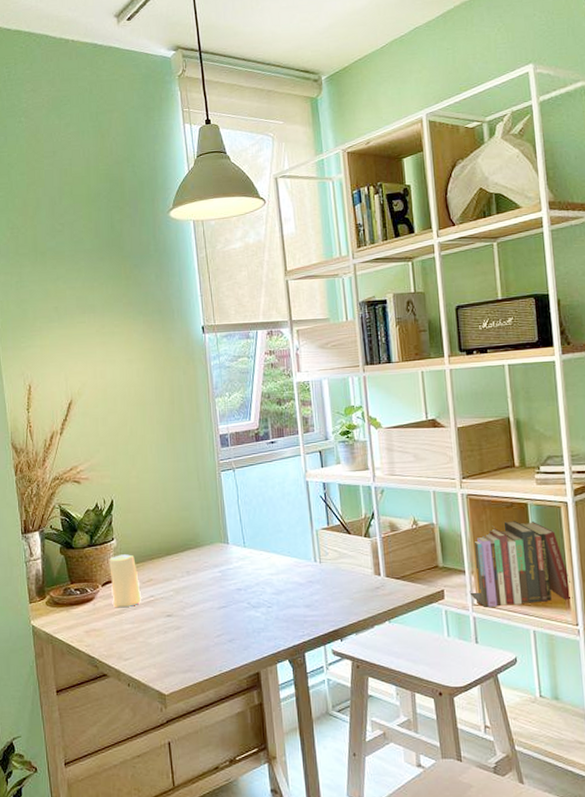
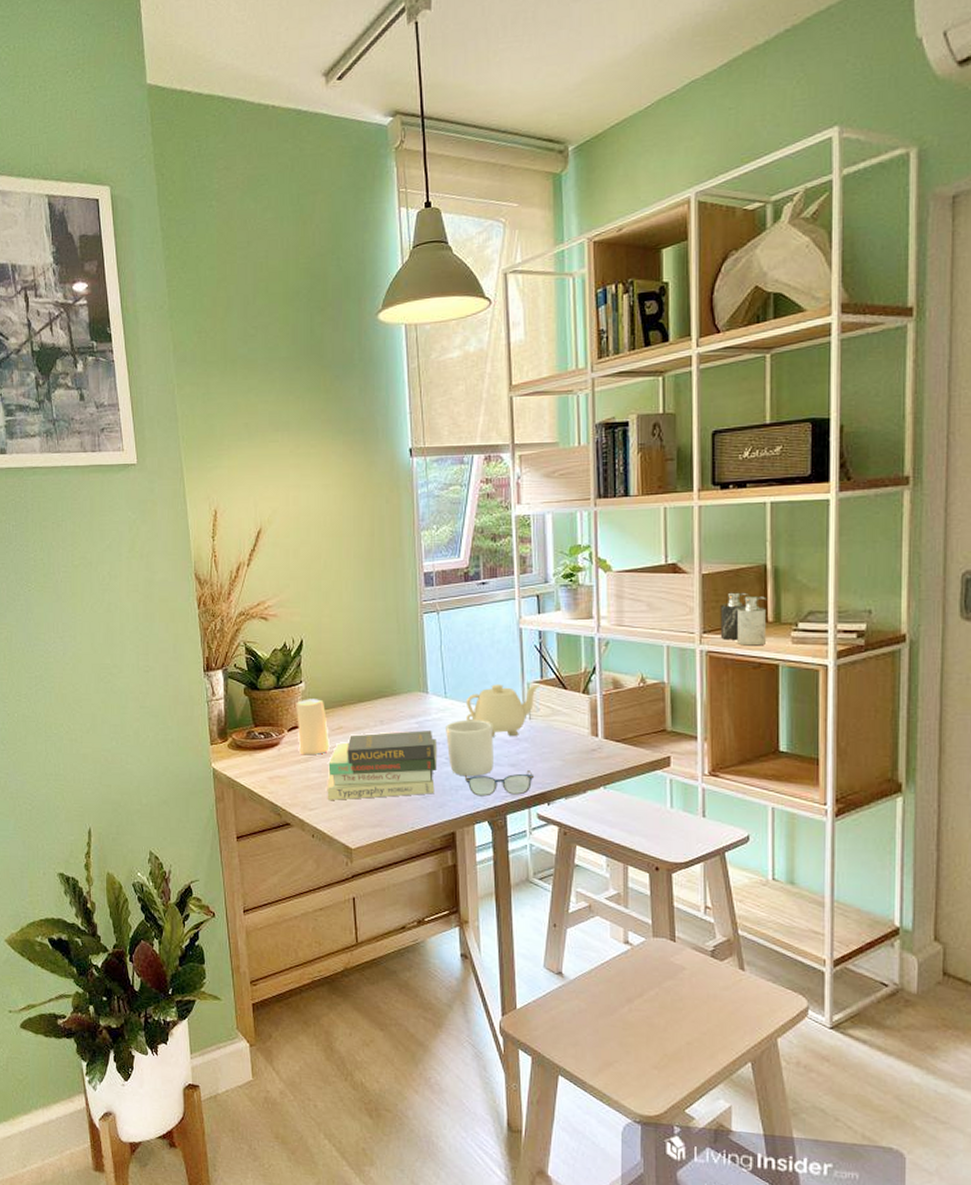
books: none [140,578,241,649] -> present [327,730,438,800]
mug: none [246,566,291,619] -> present [446,719,494,777]
teapot: none [262,531,328,581] -> present [465,684,541,737]
glasses: none [265,610,328,637] -> present [464,771,535,797]
books: present [469,520,573,607] -> none [700,682,823,779]
candle: none [475,442,515,488] -> present [720,592,768,646]

